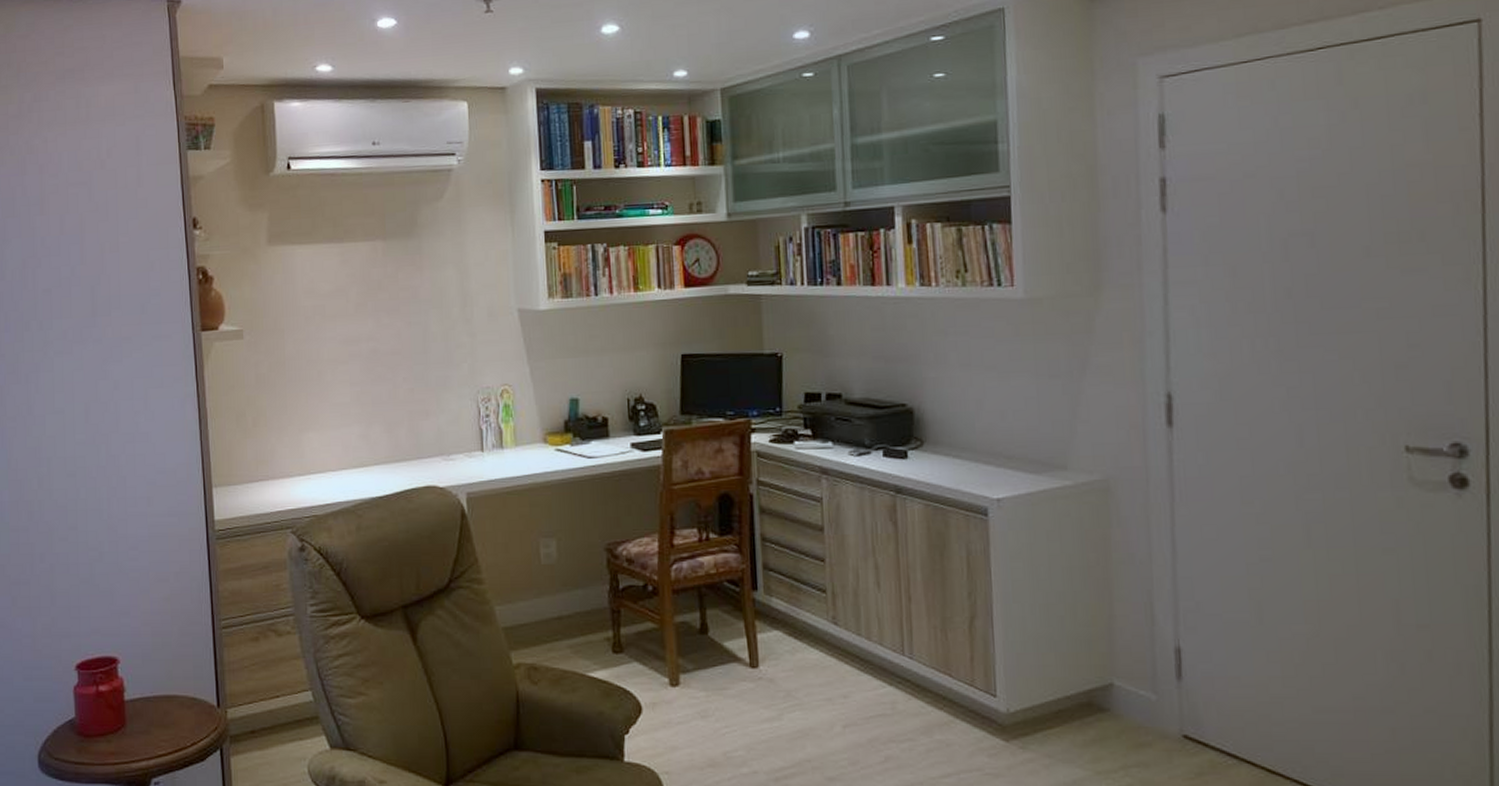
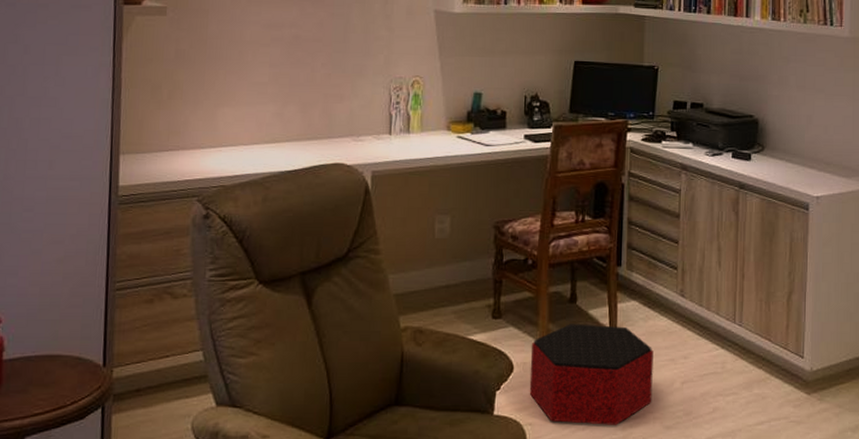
ottoman: none [660,658,809,777] -> present [529,324,653,426]

